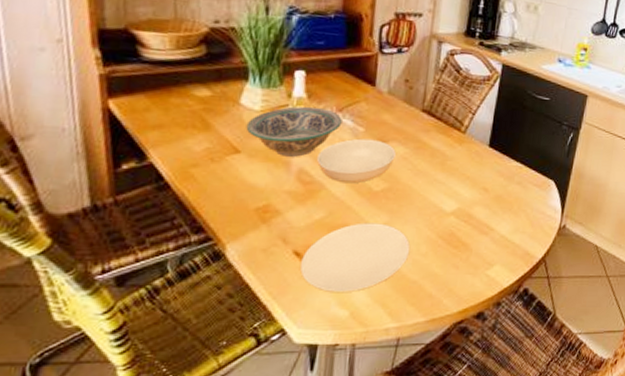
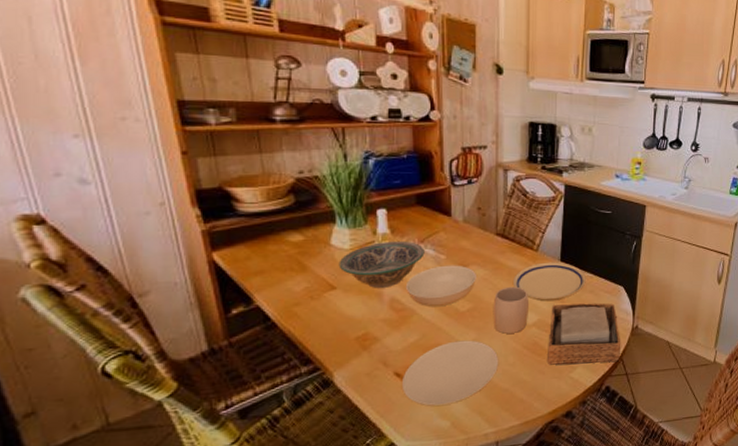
mug: none [408,169,451,220] -> present [493,286,530,334]
plate: none [435,146,515,190] -> present [514,262,586,302]
napkin holder: none [463,193,546,263] -> present [548,303,621,365]

